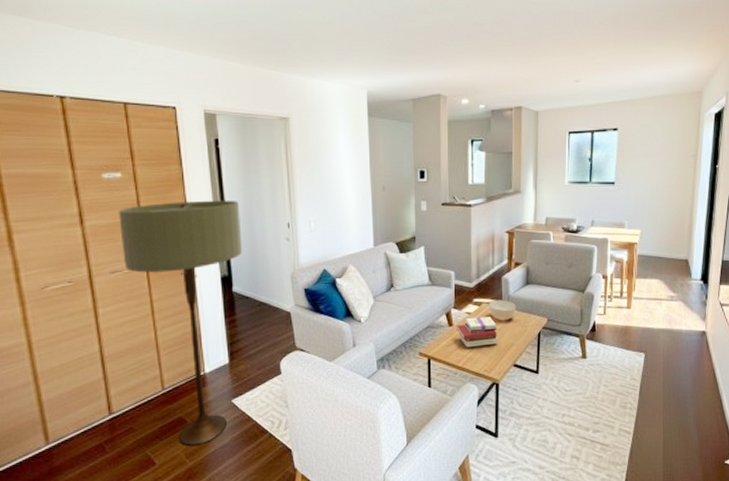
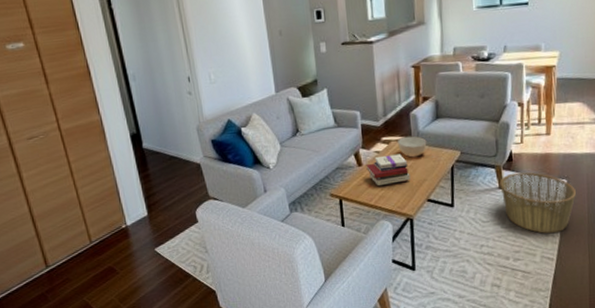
floor lamp: present [119,200,242,446] -> none [27,59,153,292]
basket: none [583,343,653,407] -> present [500,172,576,234]

